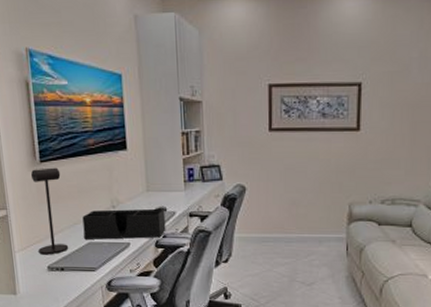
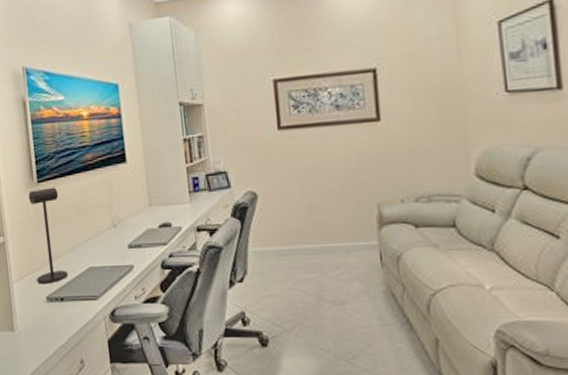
desk organizer: present [82,208,166,240] -> none [82,224,172,264]

